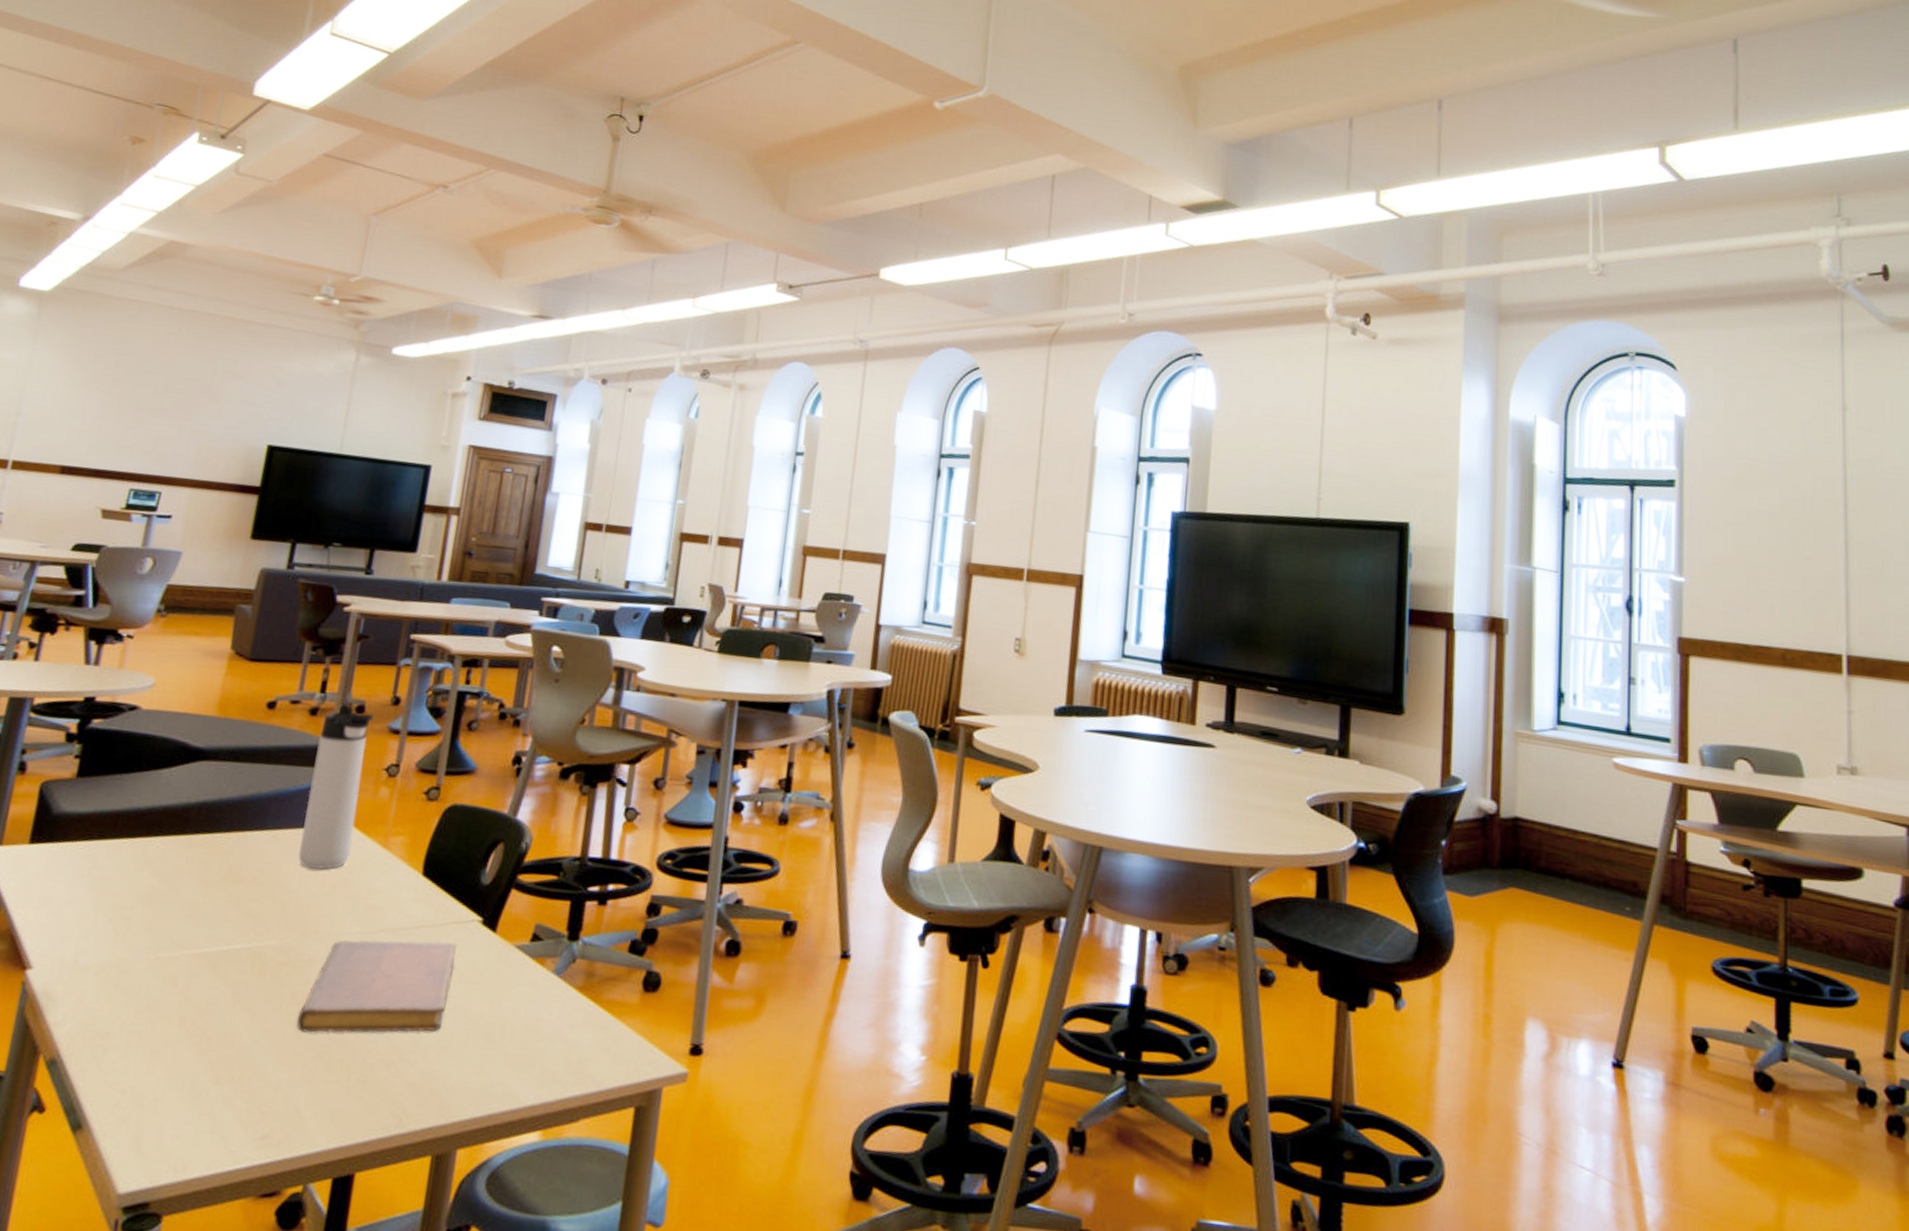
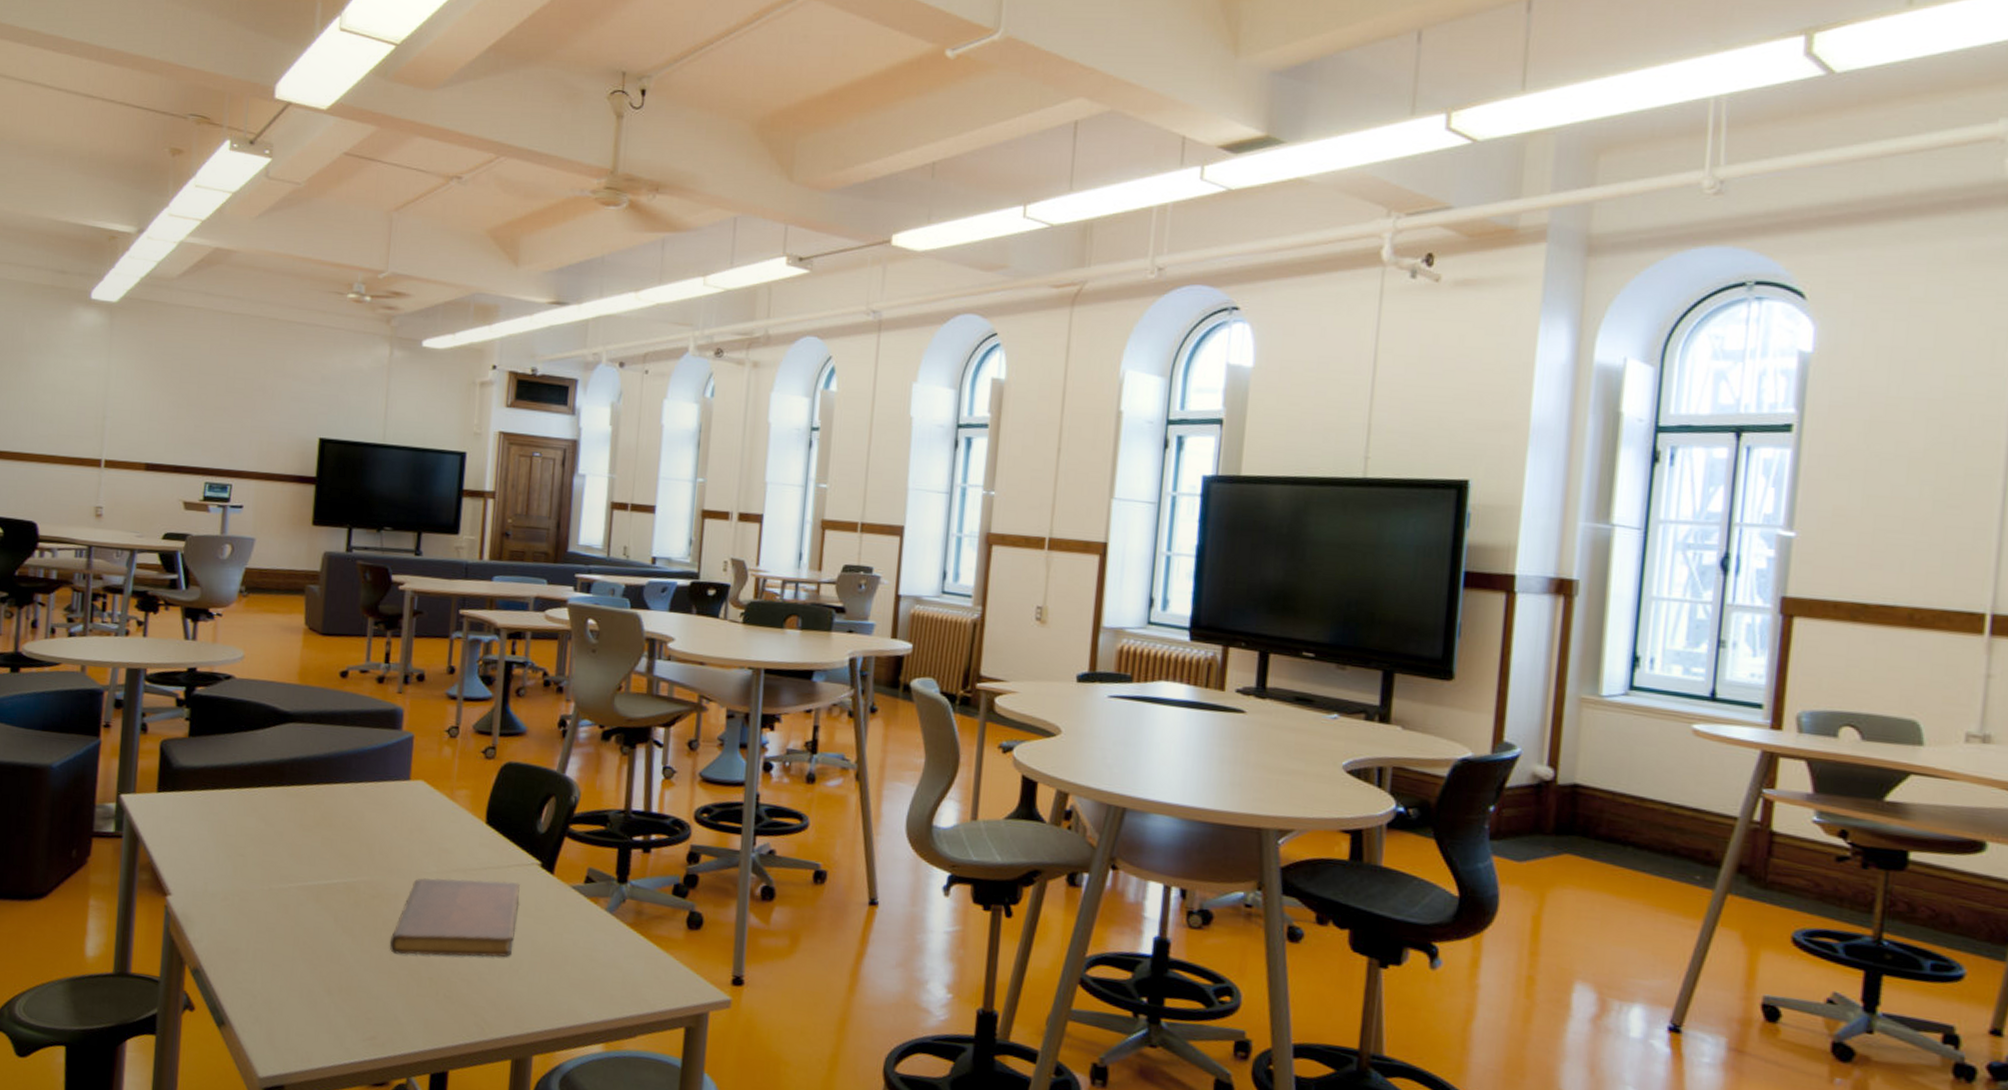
thermos bottle: present [298,706,374,870] -> none [379,675,432,818]

